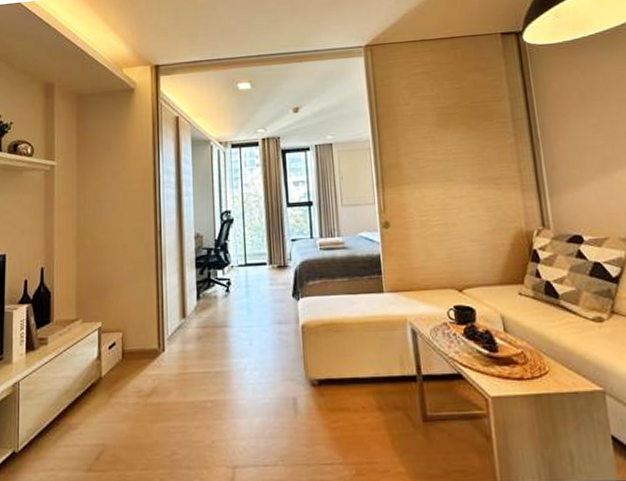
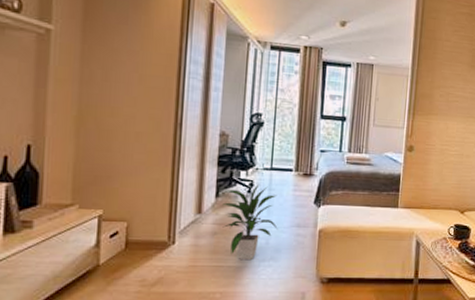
indoor plant: none [204,281,259,365] -> present [222,183,278,261]

